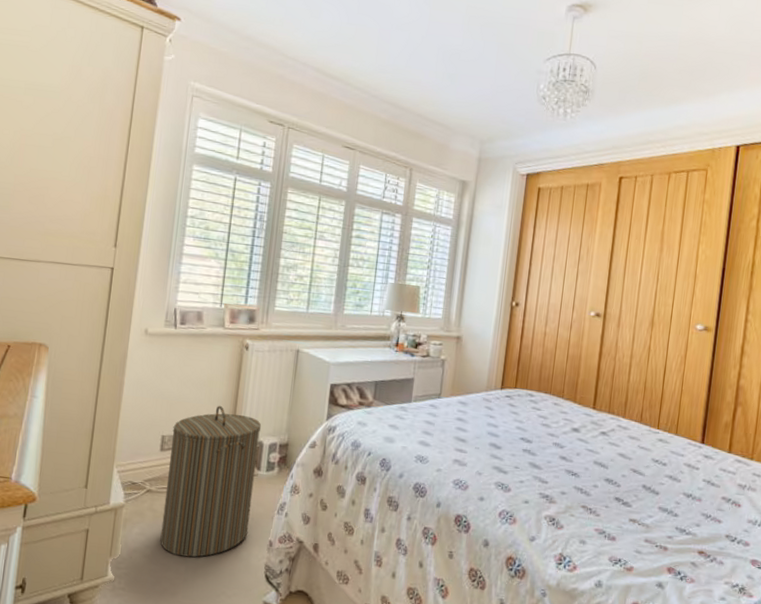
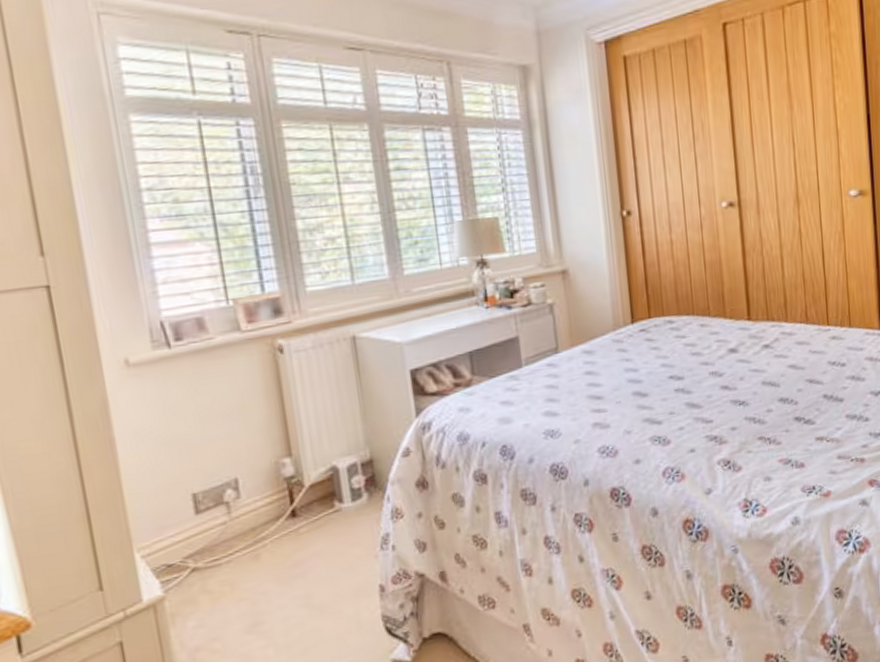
laundry hamper: present [160,405,262,558] -> none [204,434,349,639]

